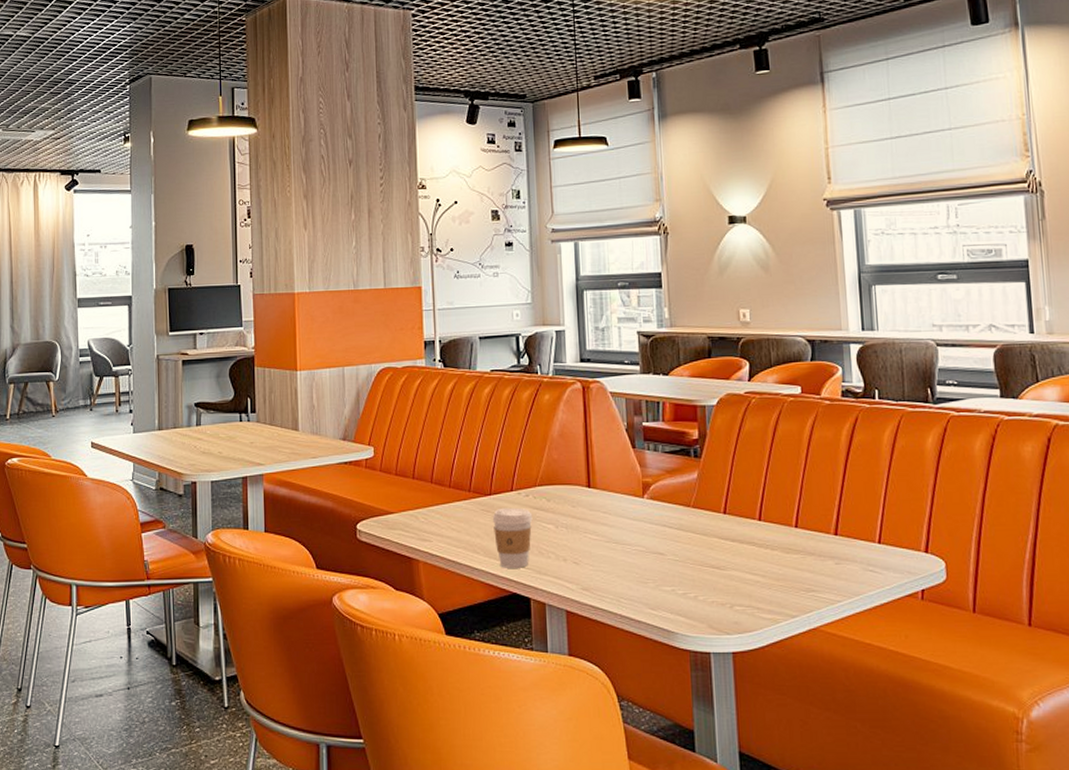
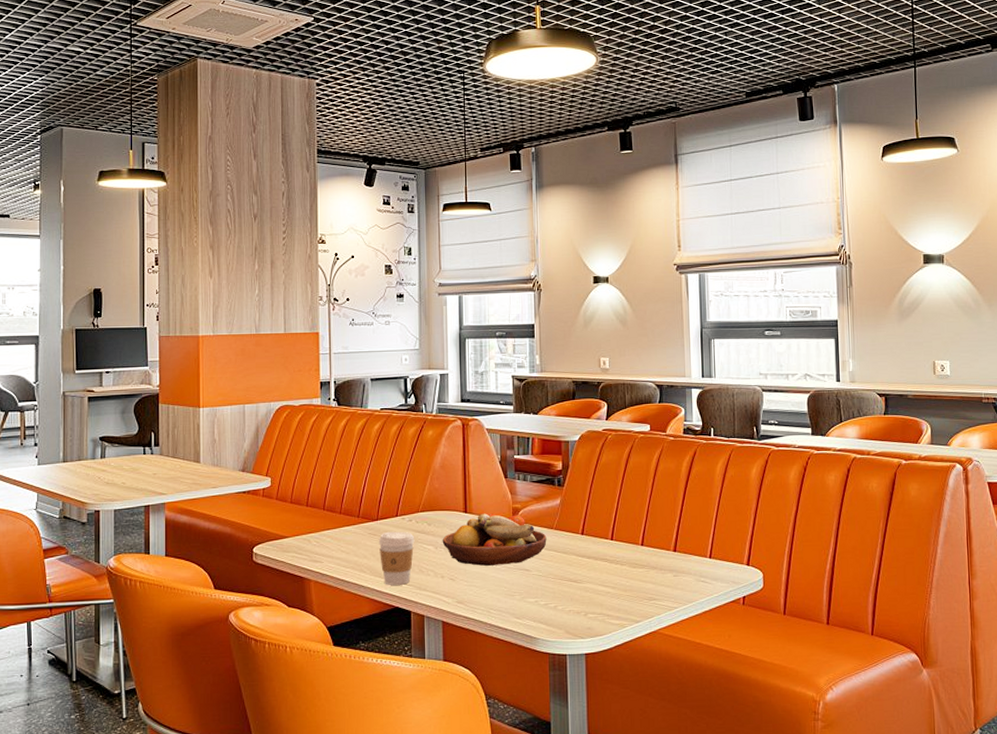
fruit bowl: none [563,488,683,548] -> present [442,513,547,566]

